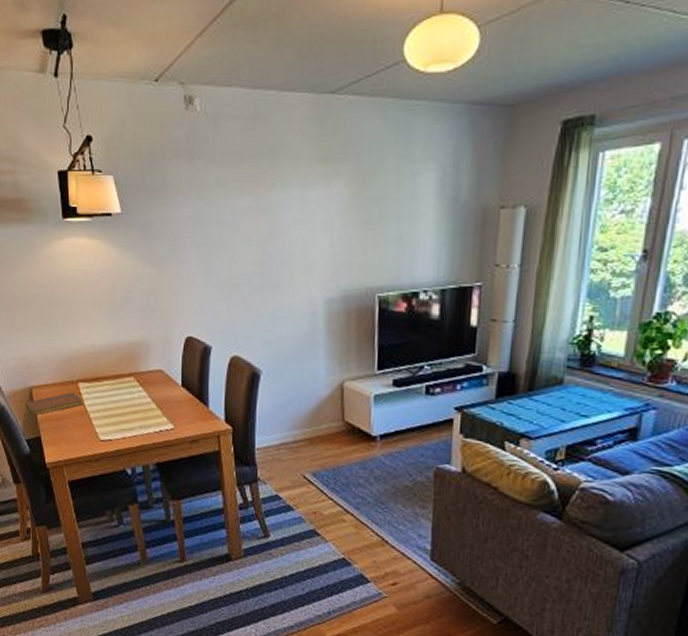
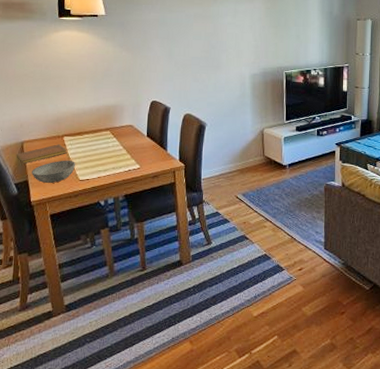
bowl: none [44,413,95,442] -> present [32,160,76,183]

